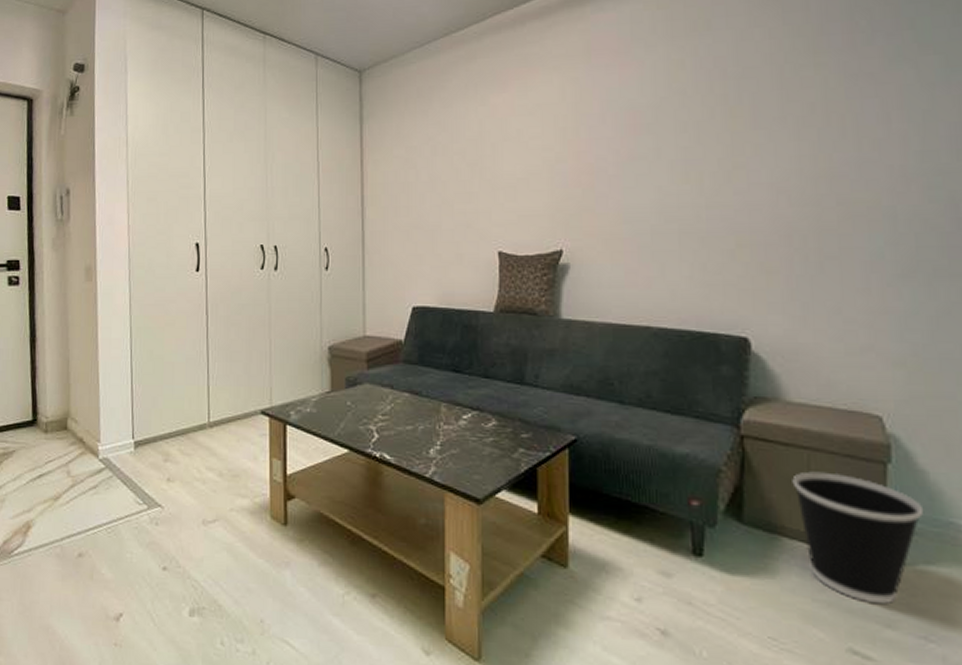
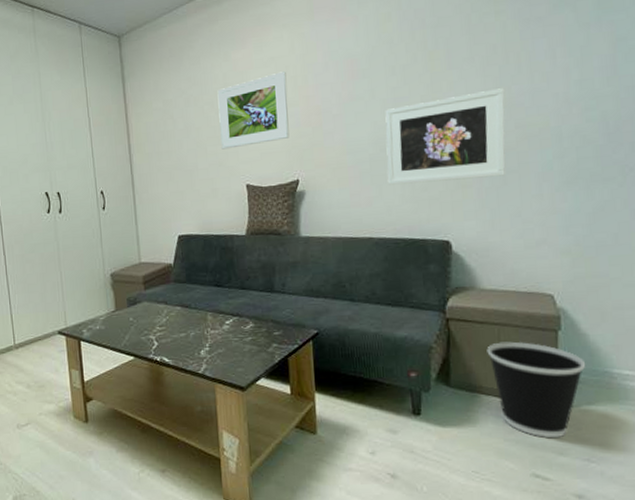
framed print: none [470,121,555,208] -> present [217,71,290,150]
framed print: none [672,155,825,264] -> present [385,88,506,185]

